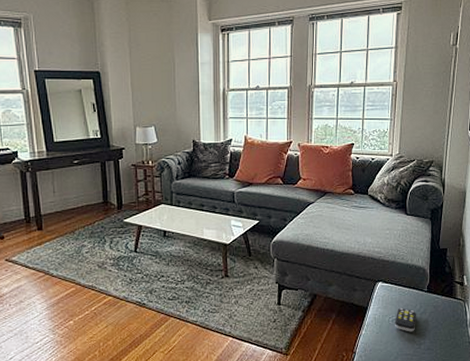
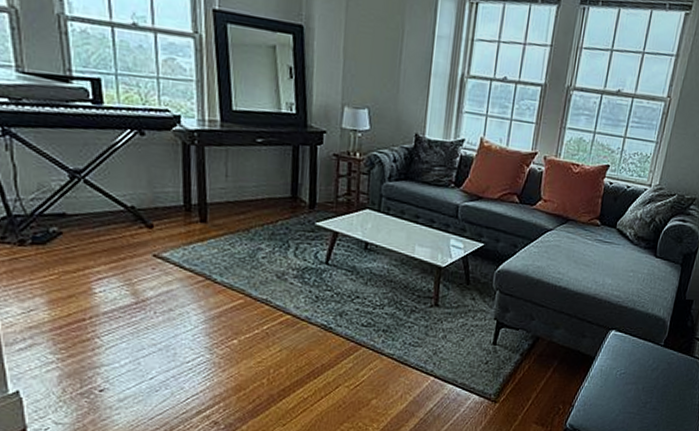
remote control: present [394,307,416,332] -> none [621,361,648,389]

